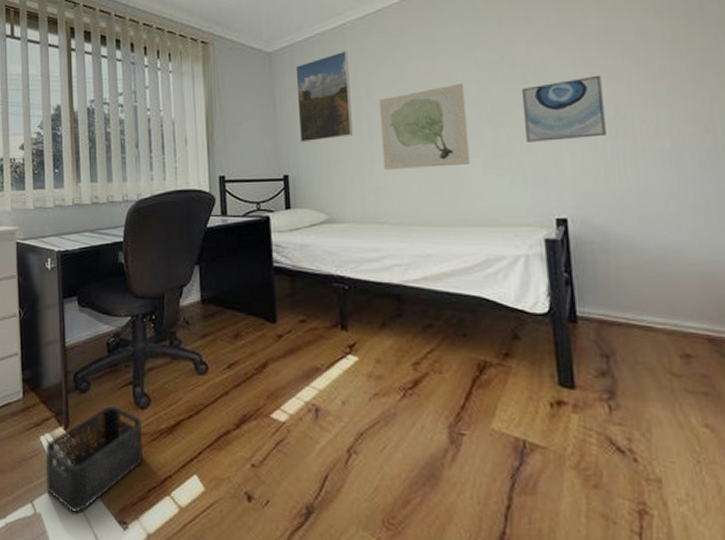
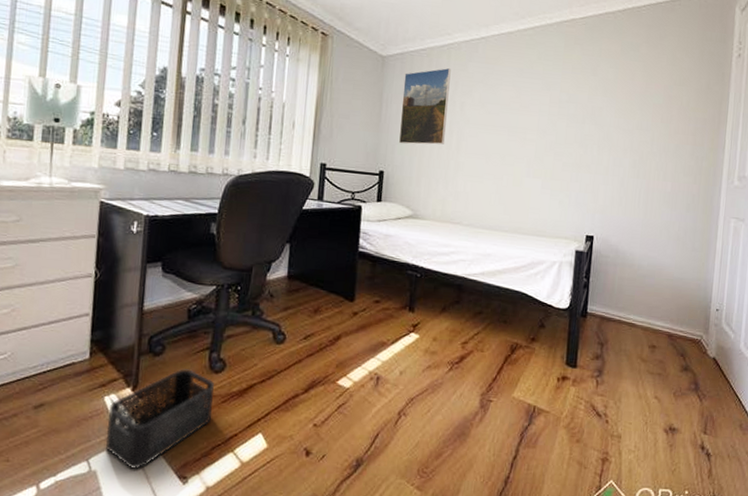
wall art: present [379,83,470,170] -> none [464,114,538,183]
wall art: present [521,75,606,142] -> none [576,126,636,175]

